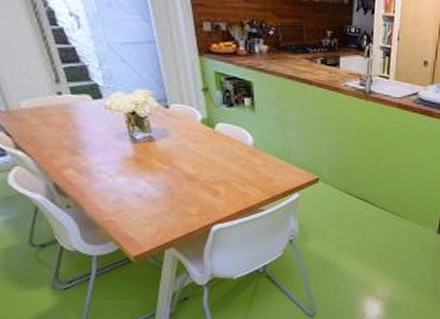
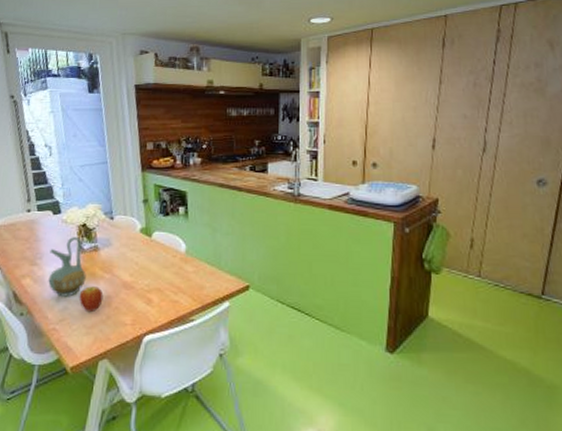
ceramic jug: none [94,125,142,189] -> present [48,237,86,297]
fruit: none [136,178,164,203] -> present [78,286,104,312]

